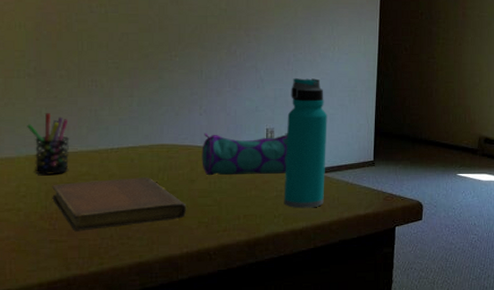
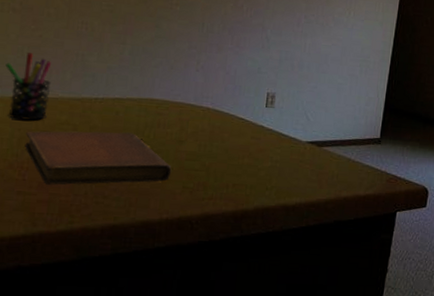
pencil case: present [202,133,288,176] -> none [193,91,291,143]
water bottle: present [284,78,327,209] -> none [278,41,335,183]

